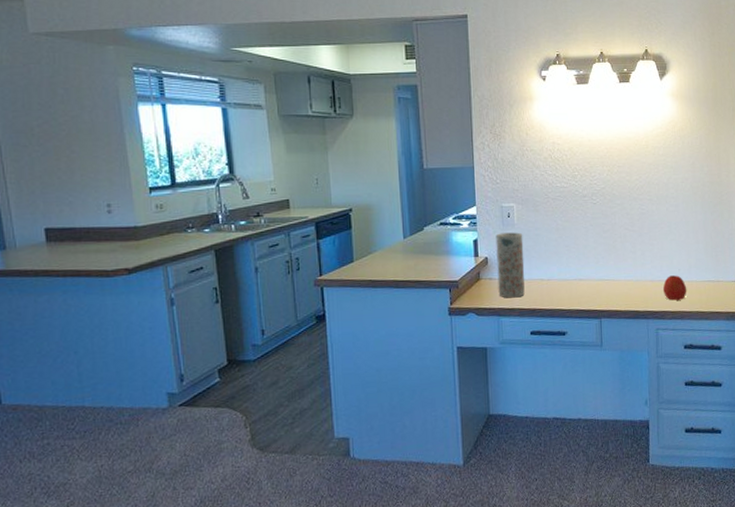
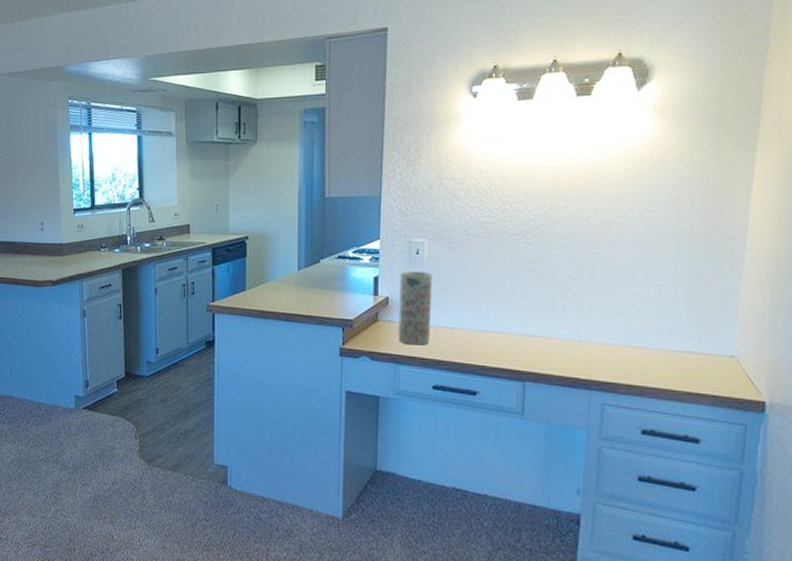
apple: present [662,275,687,301] -> none [615,339,653,372]

